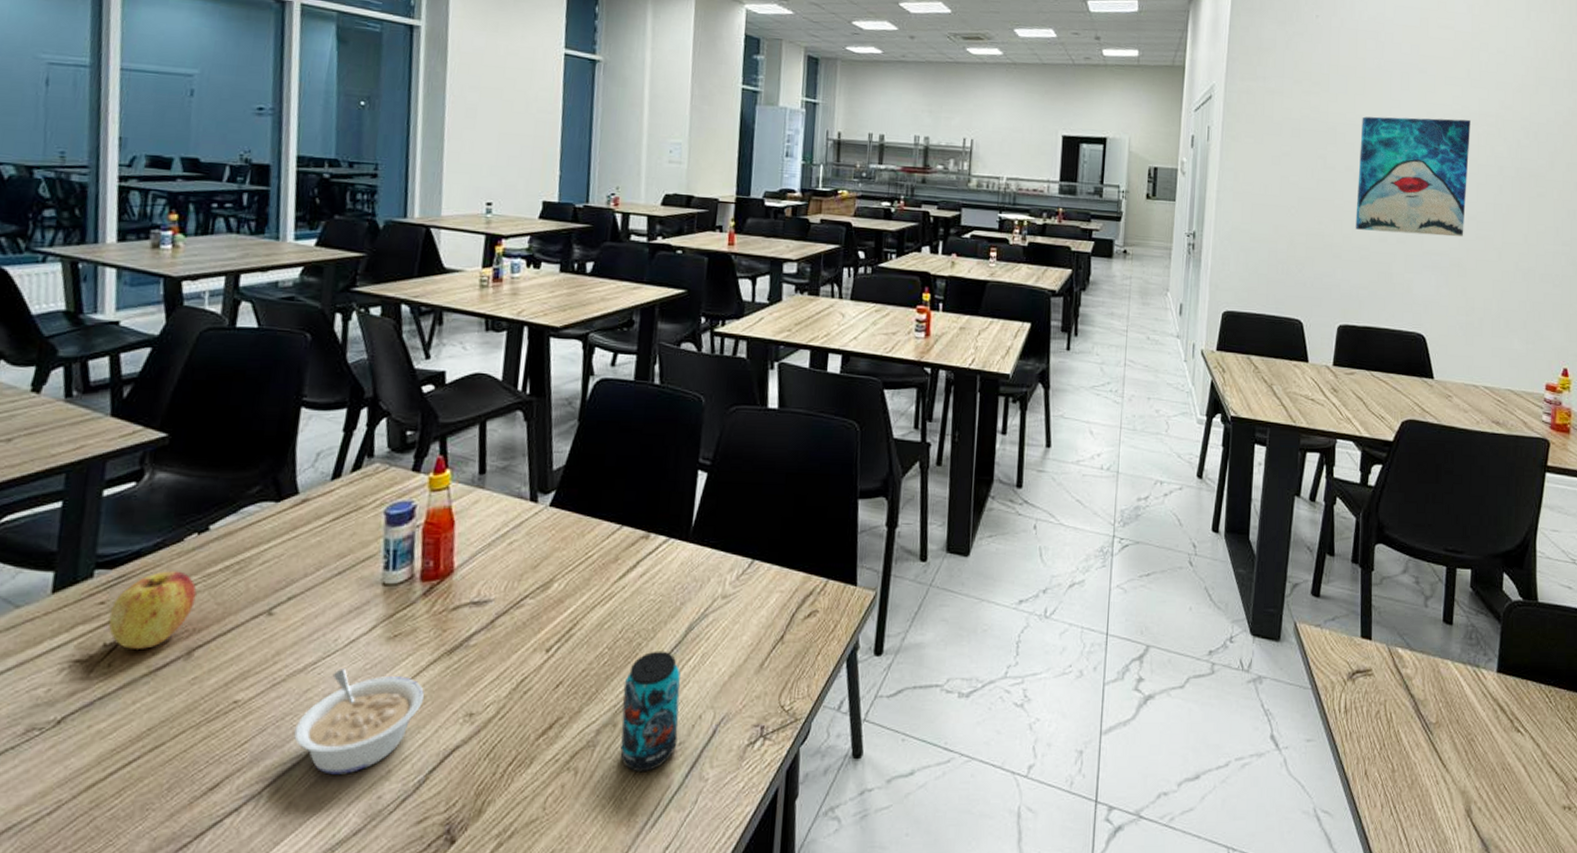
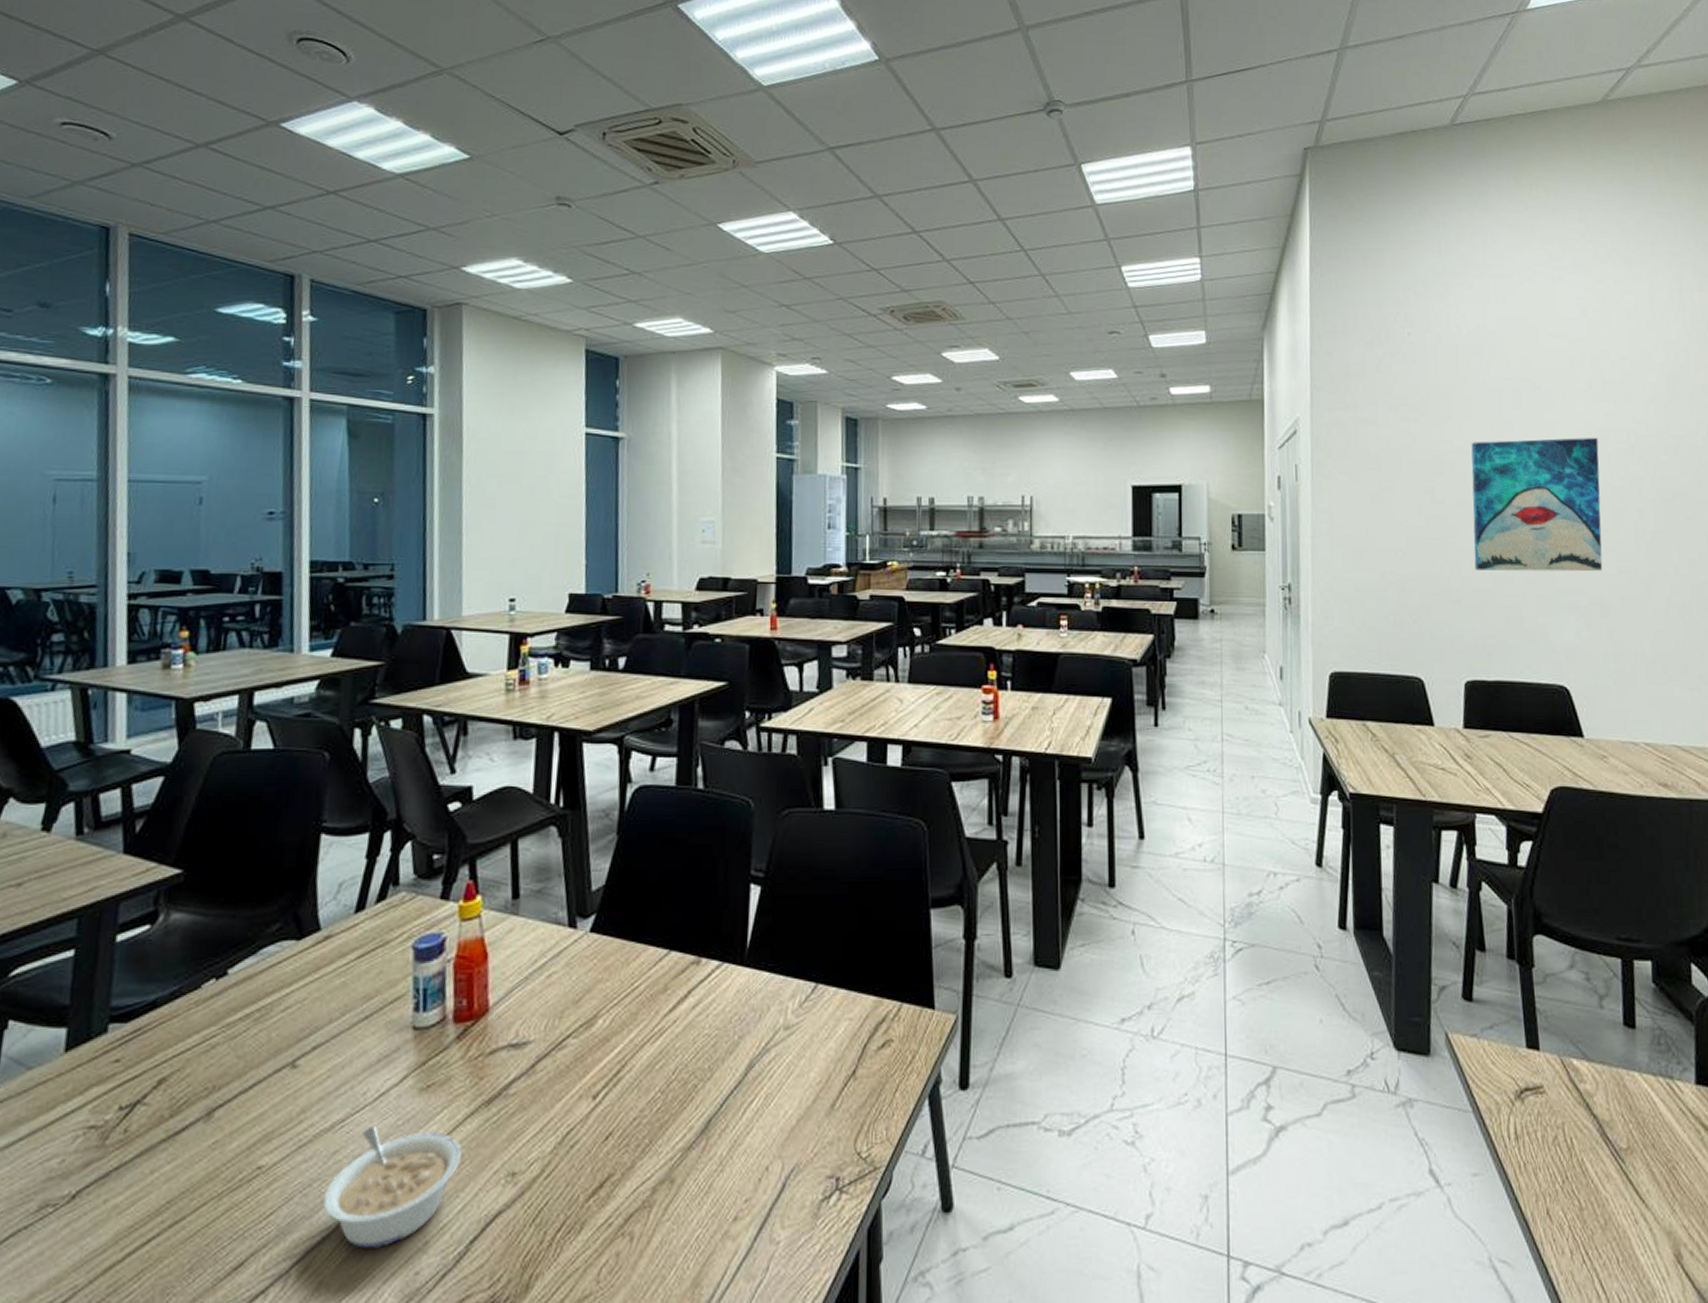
apple: present [108,571,197,651] -> none [123,1022,216,1113]
beverage can: present [620,651,681,773] -> none [679,1093,743,1236]

